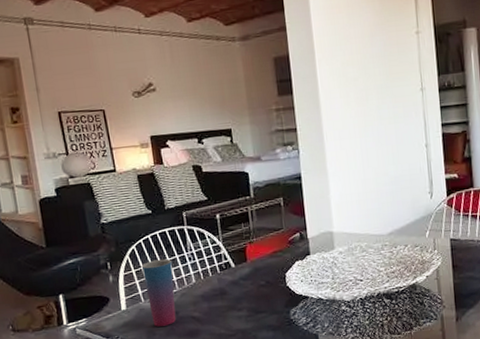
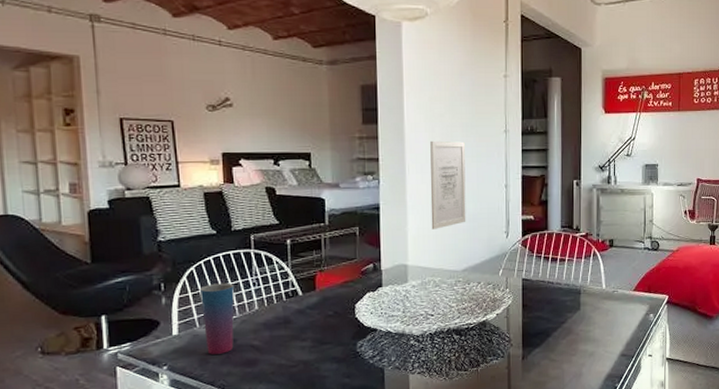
wall art: none [346,104,388,195] -> present [430,140,466,229]

